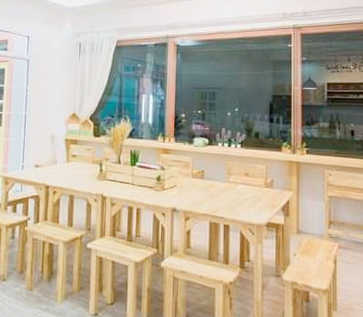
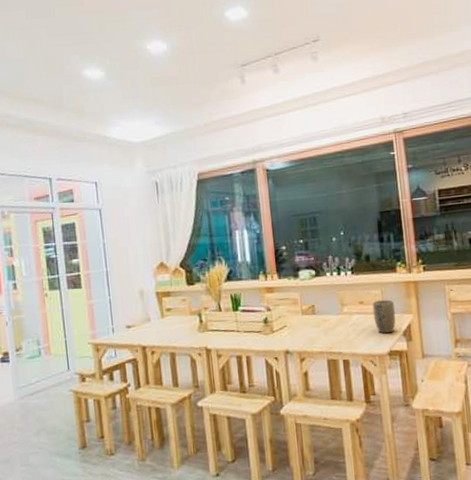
plant pot: none [256,175,277,206] -> present [372,299,396,334]

